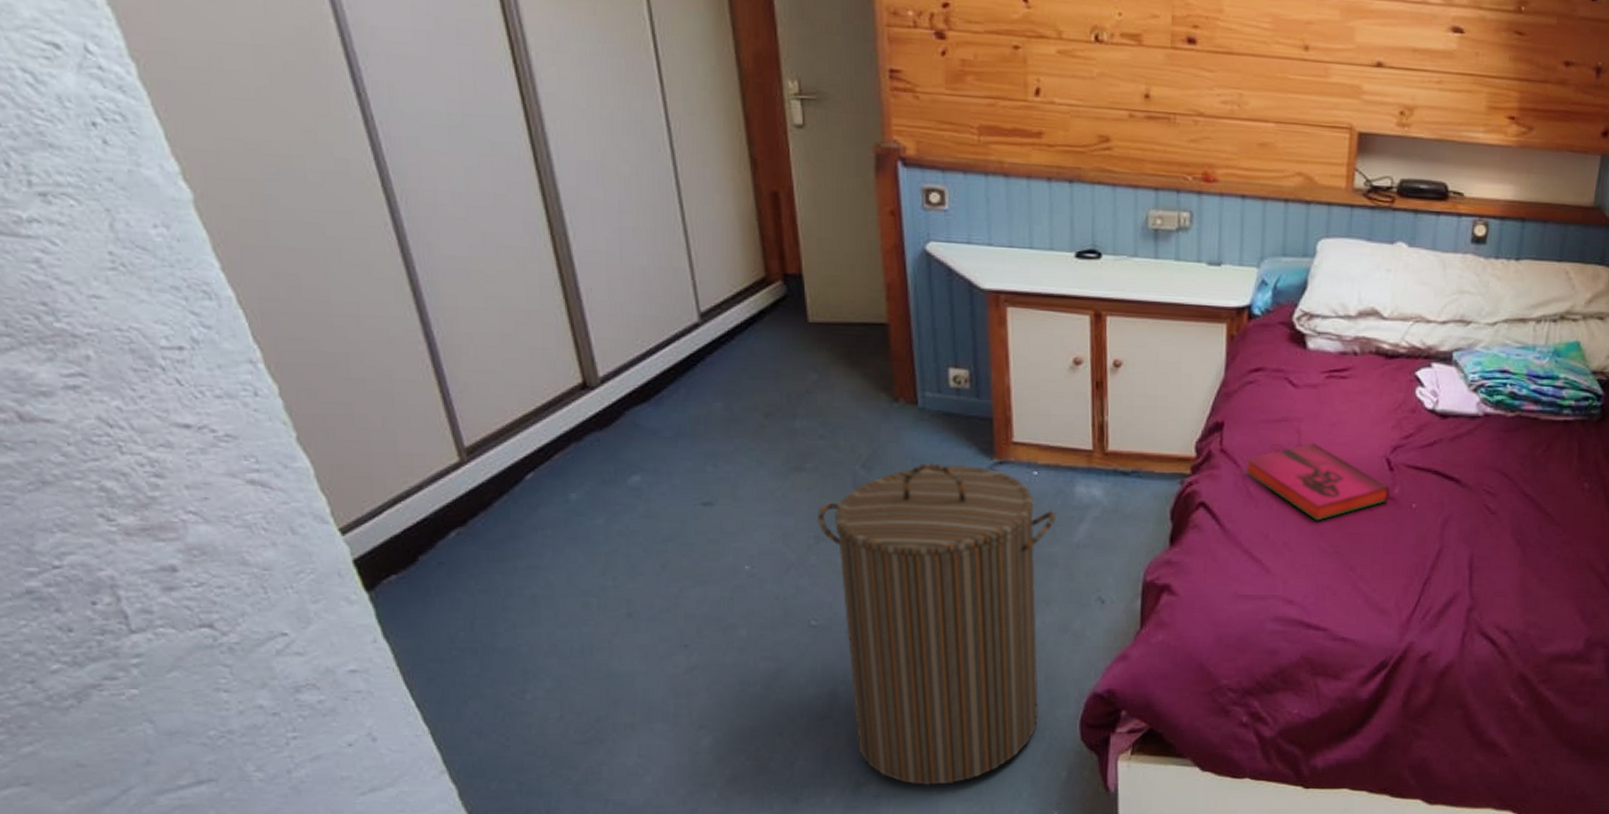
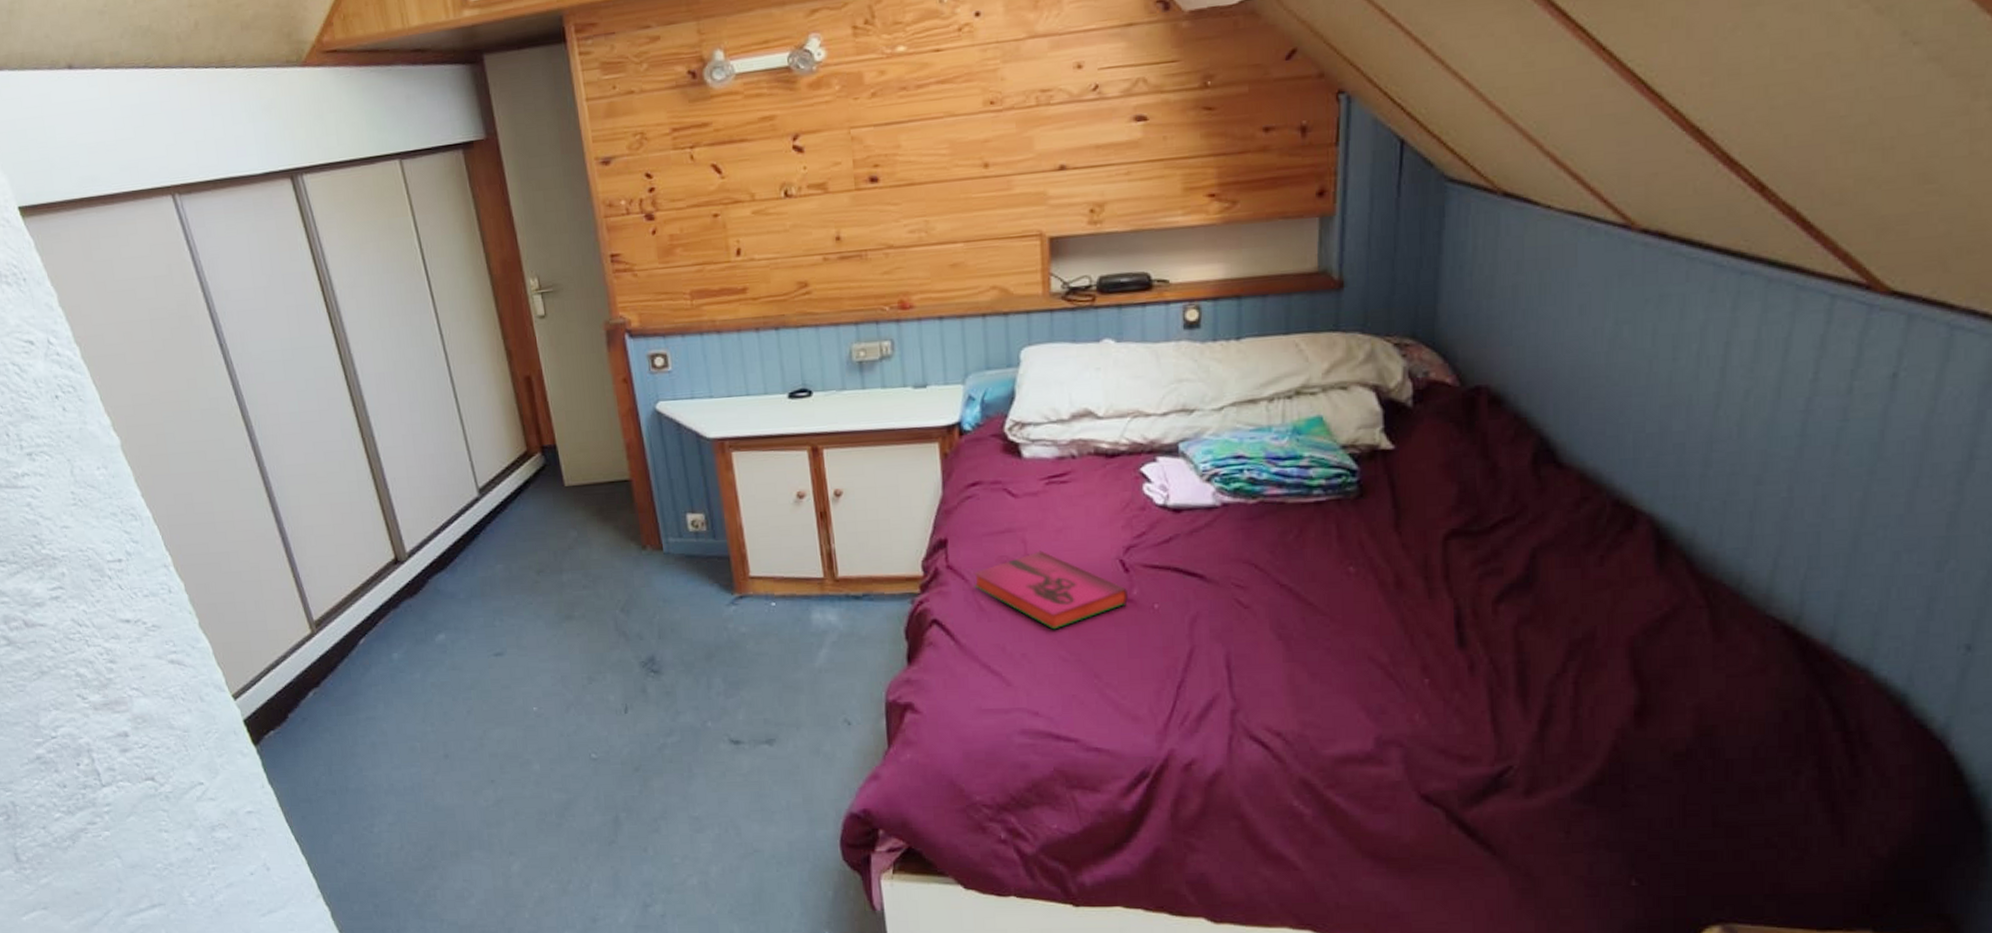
laundry hamper: present [816,463,1056,786] -> none [588,602,801,906]

